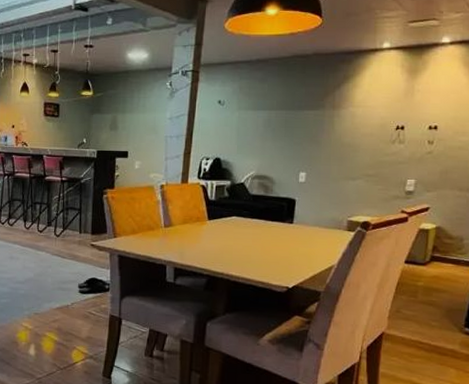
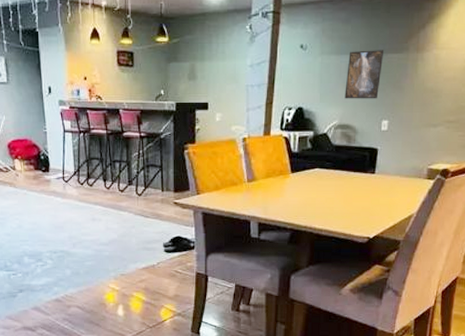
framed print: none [261,106,301,152] -> present [344,50,384,99]

